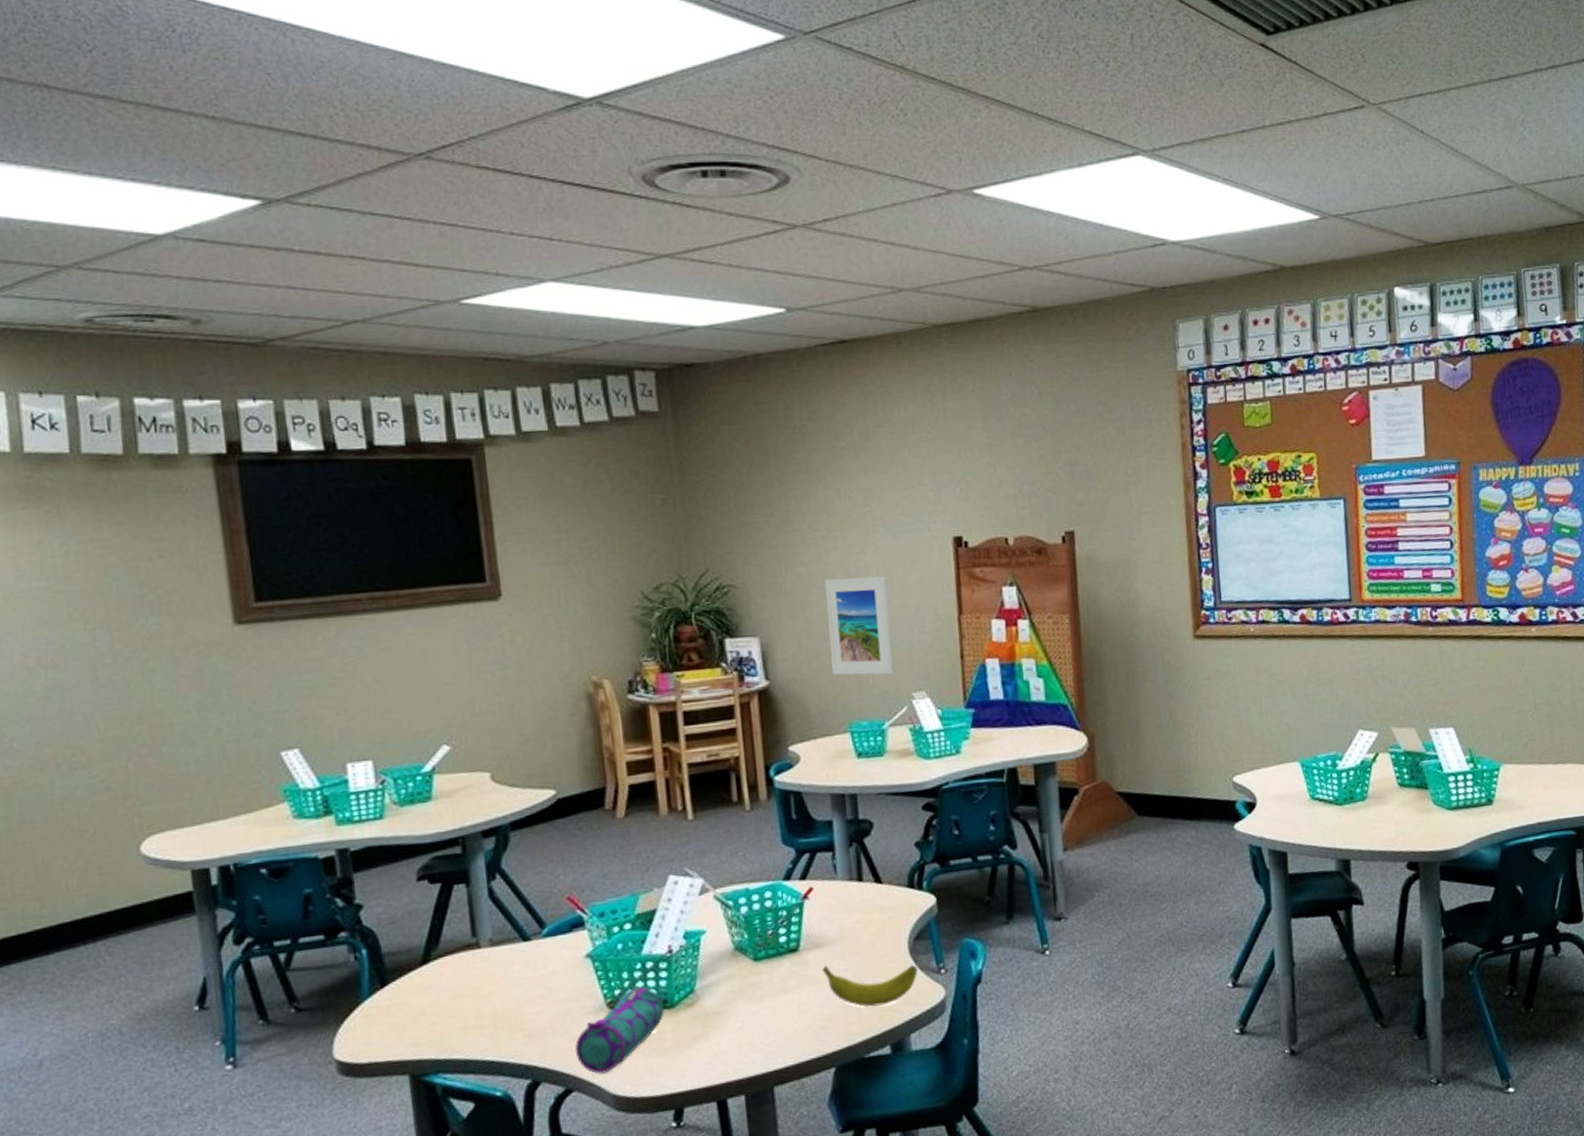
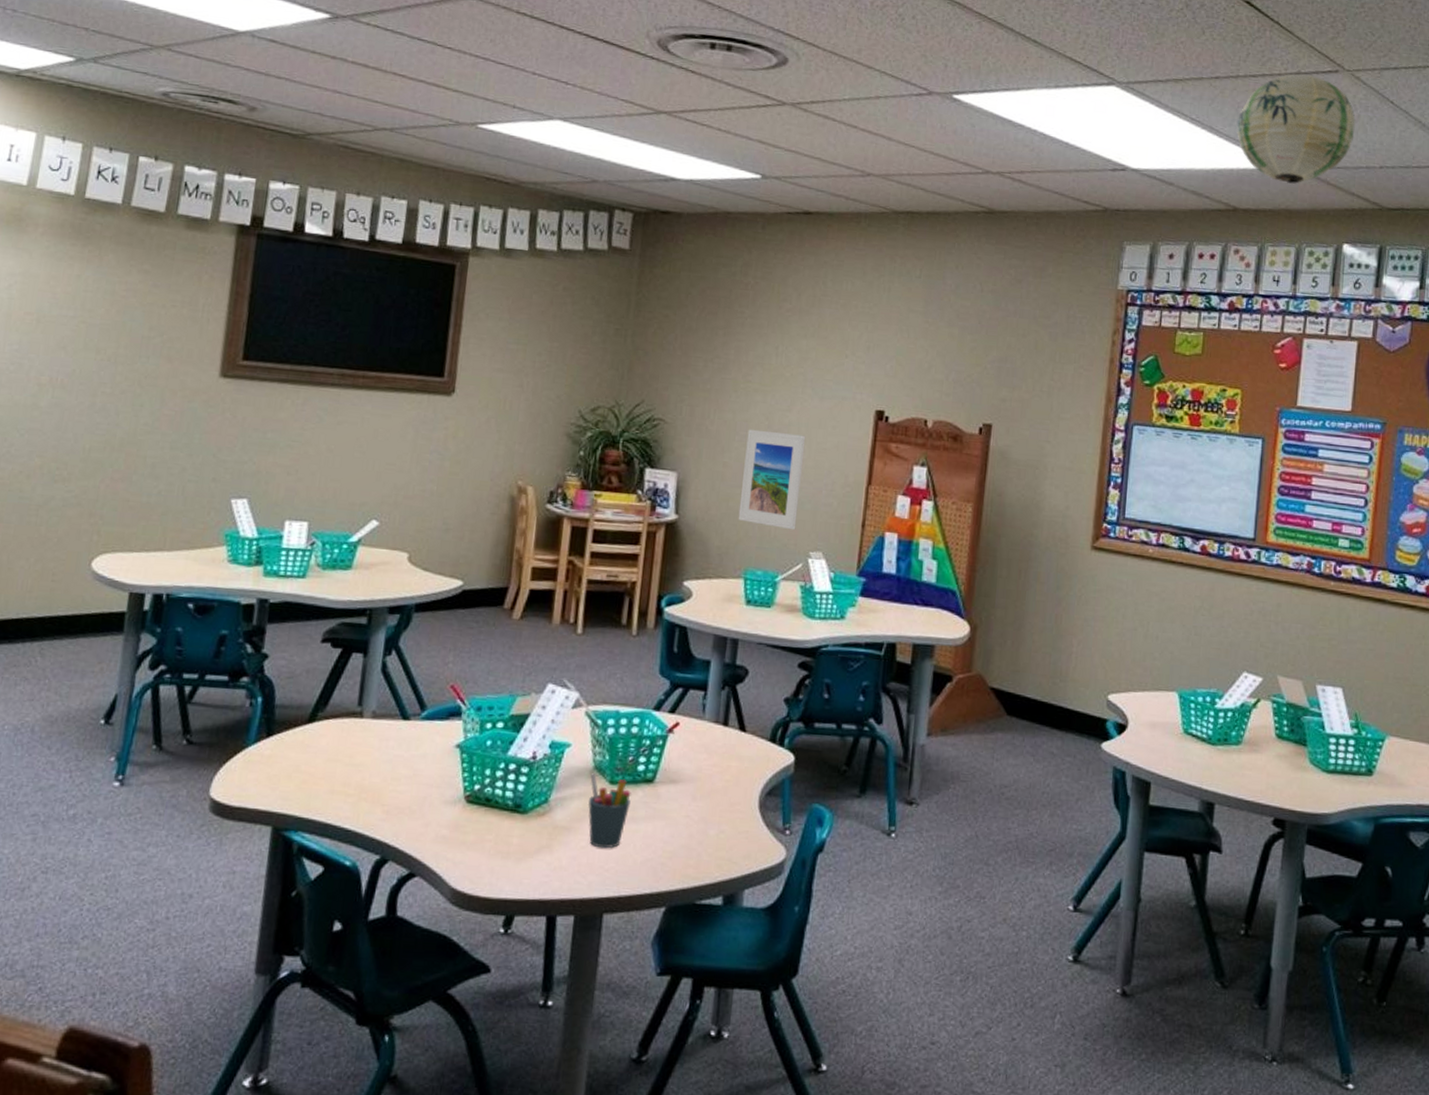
pencil case: present [575,986,664,1074] -> none [426,785,518,865]
pen holder: none [732,954,779,1025] -> present [587,773,631,849]
banana: present [822,964,918,1008] -> none [672,802,764,855]
paper lantern: none [1271,114,1390,233] -> present [1237,74,1356,184]

